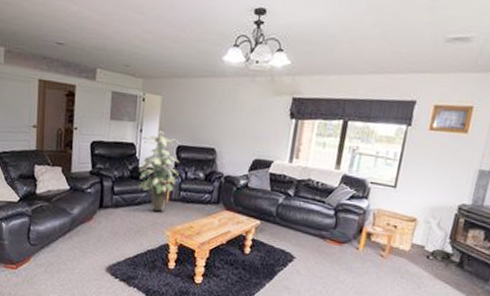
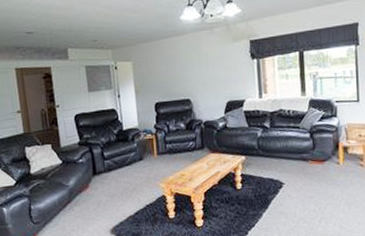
indoor plant: present [137,130,180,212] -> none [121,92,161,168]

